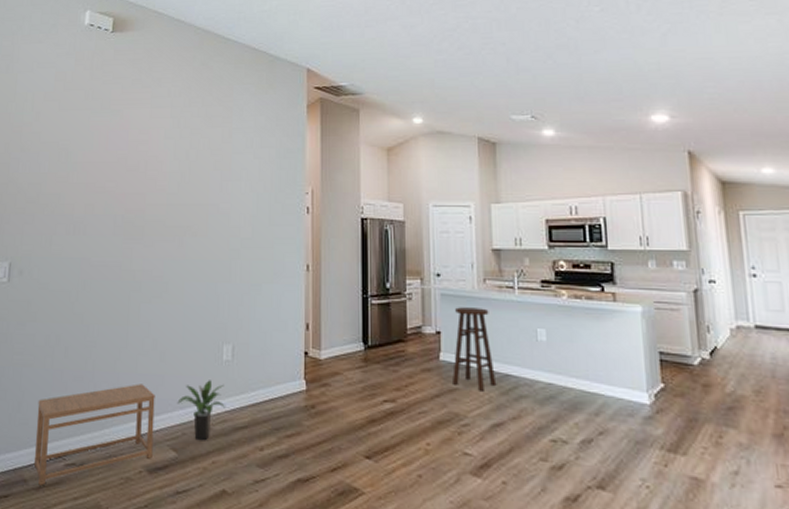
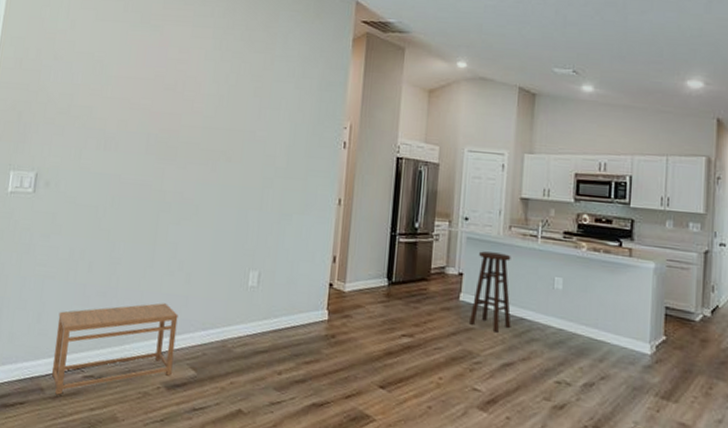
potted plant: present [177,380,226,441] -> none [199,304,248,363]

